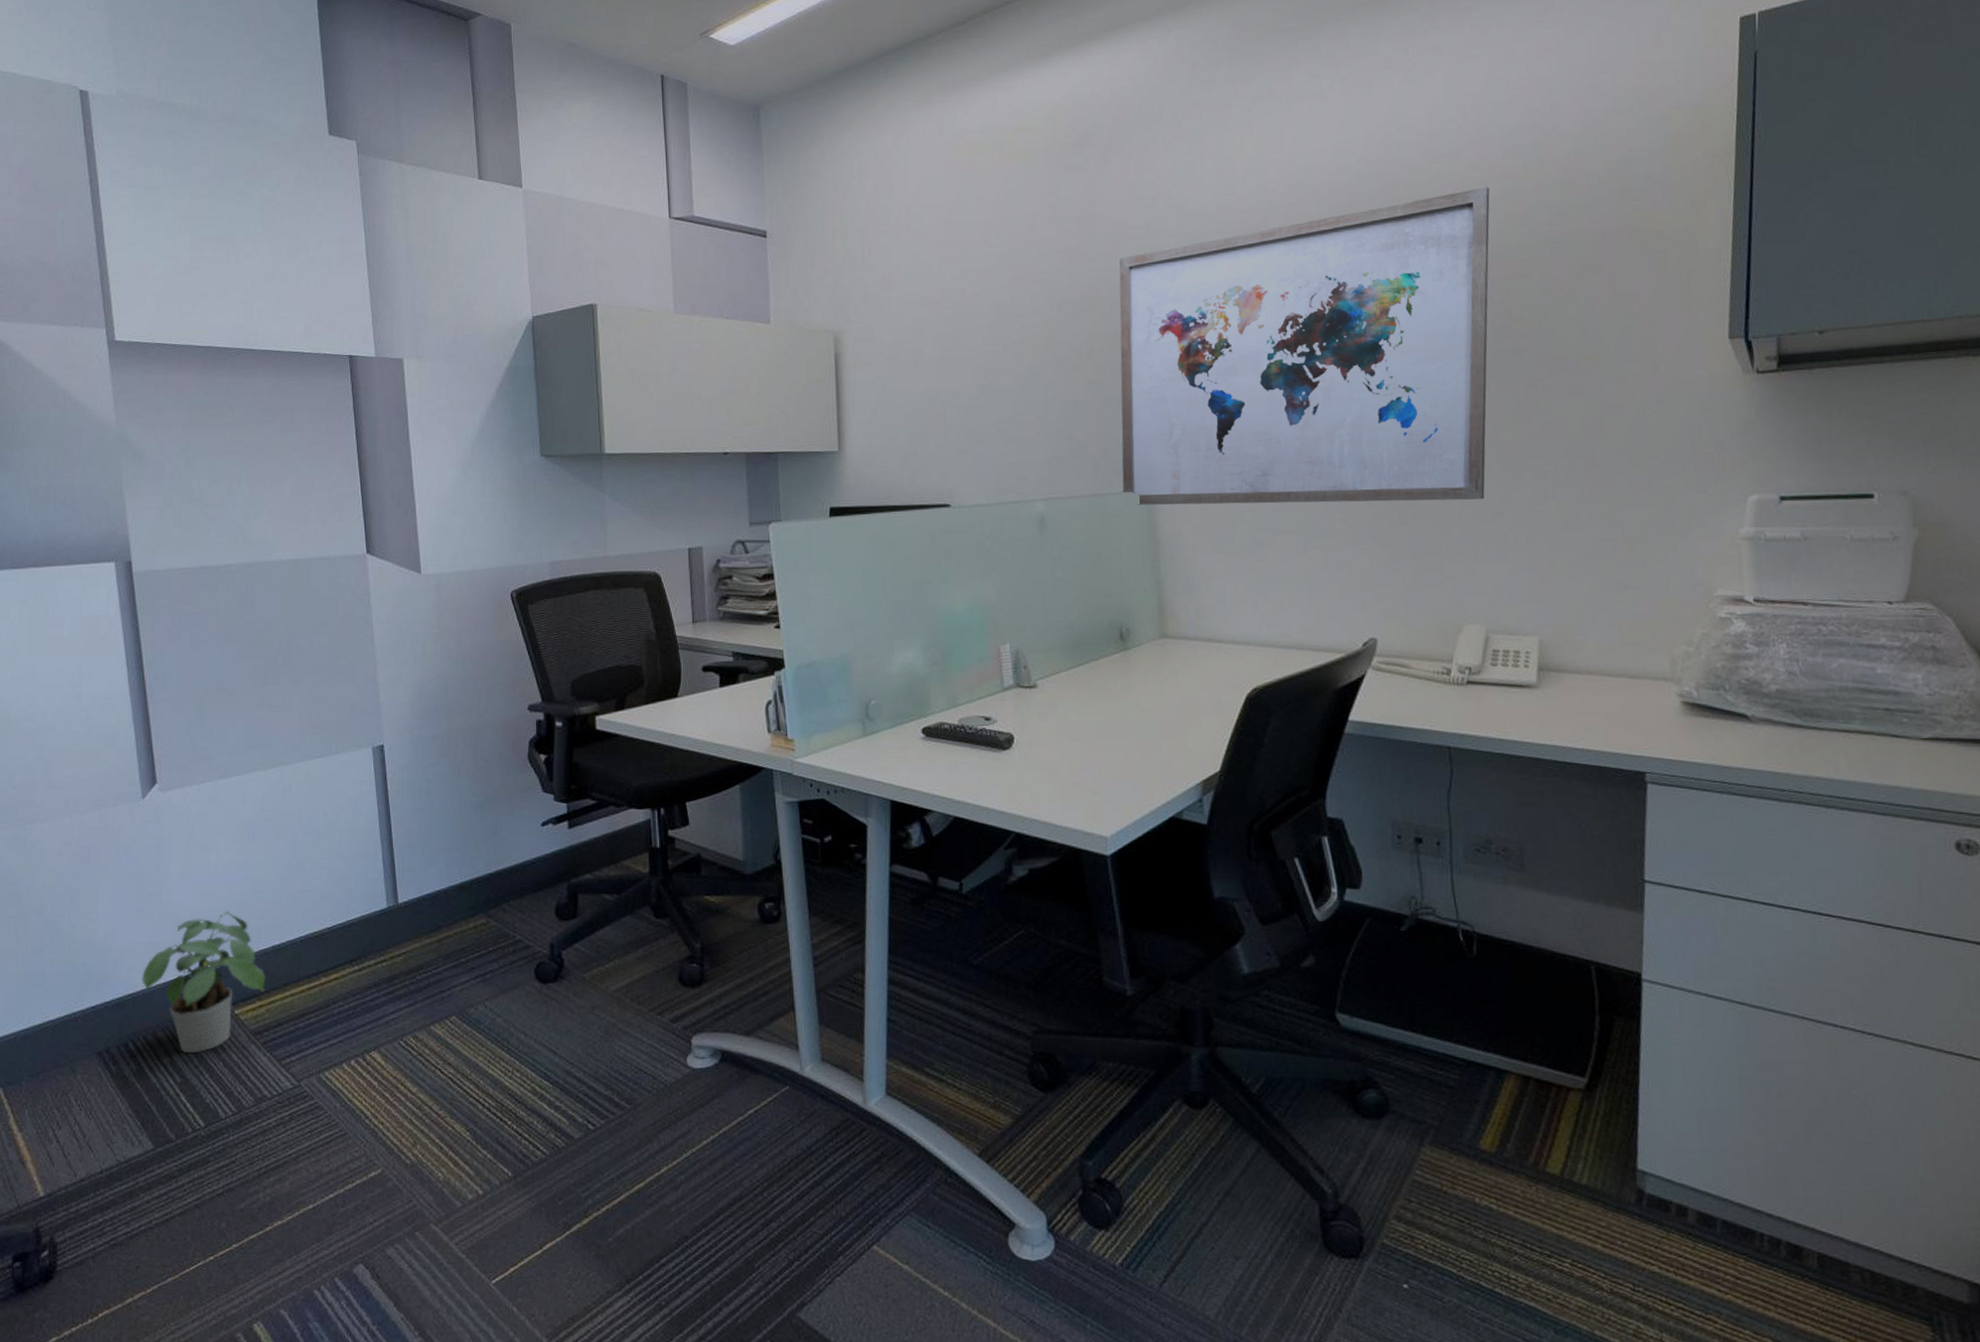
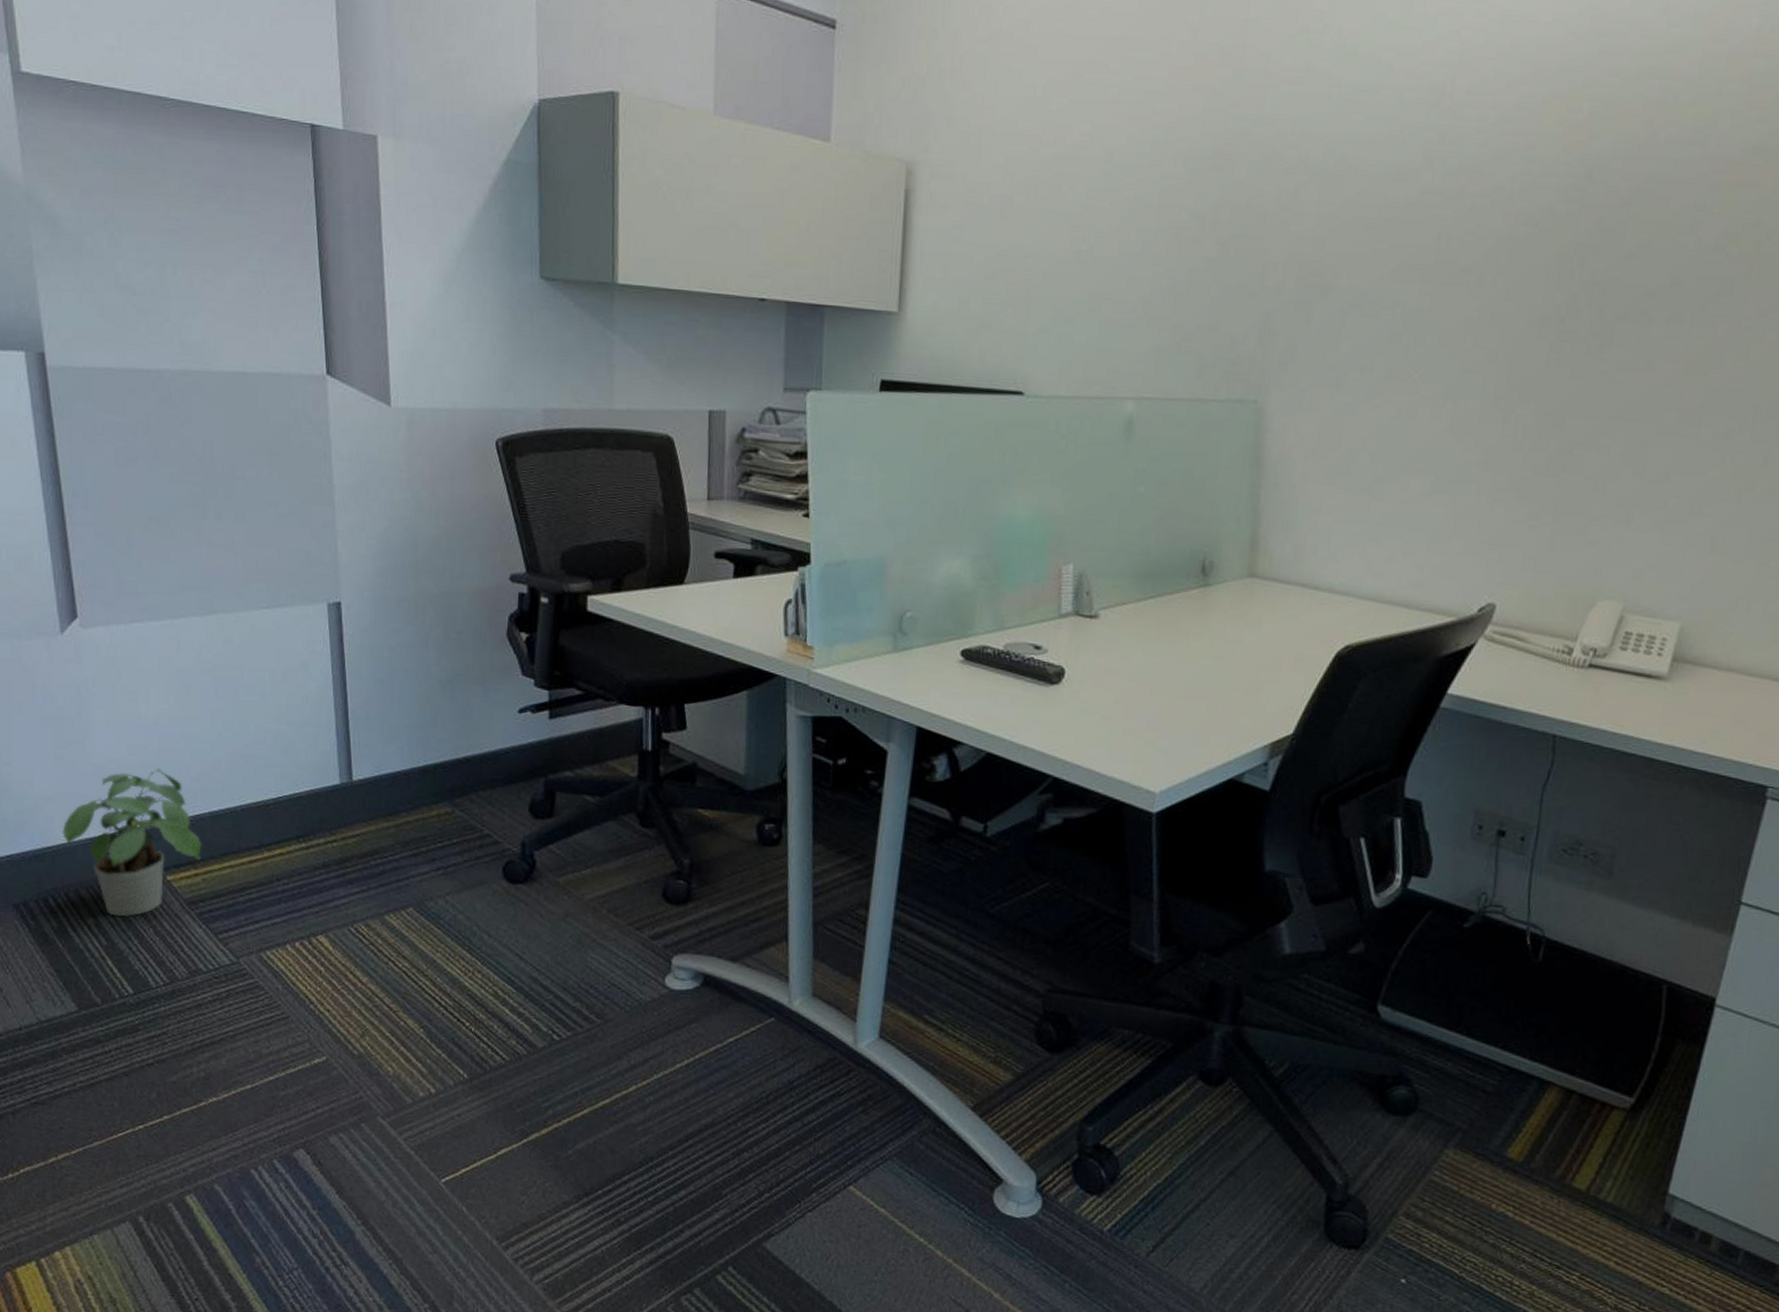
wall art: present [1119,187,1490,505] -> none [1229,65,1734,457]

